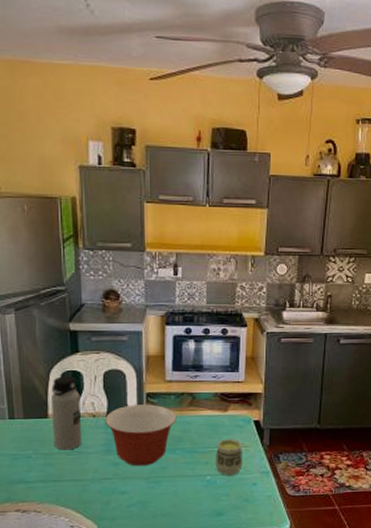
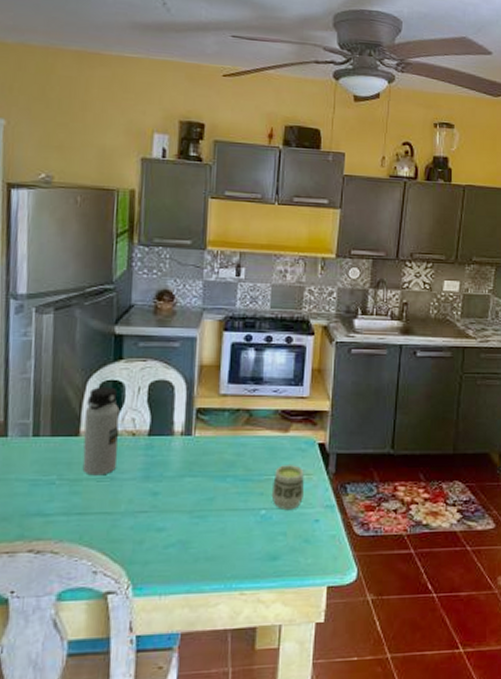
mixing bowl: present [104,404,177,467] -> none [145,422,230,497]

